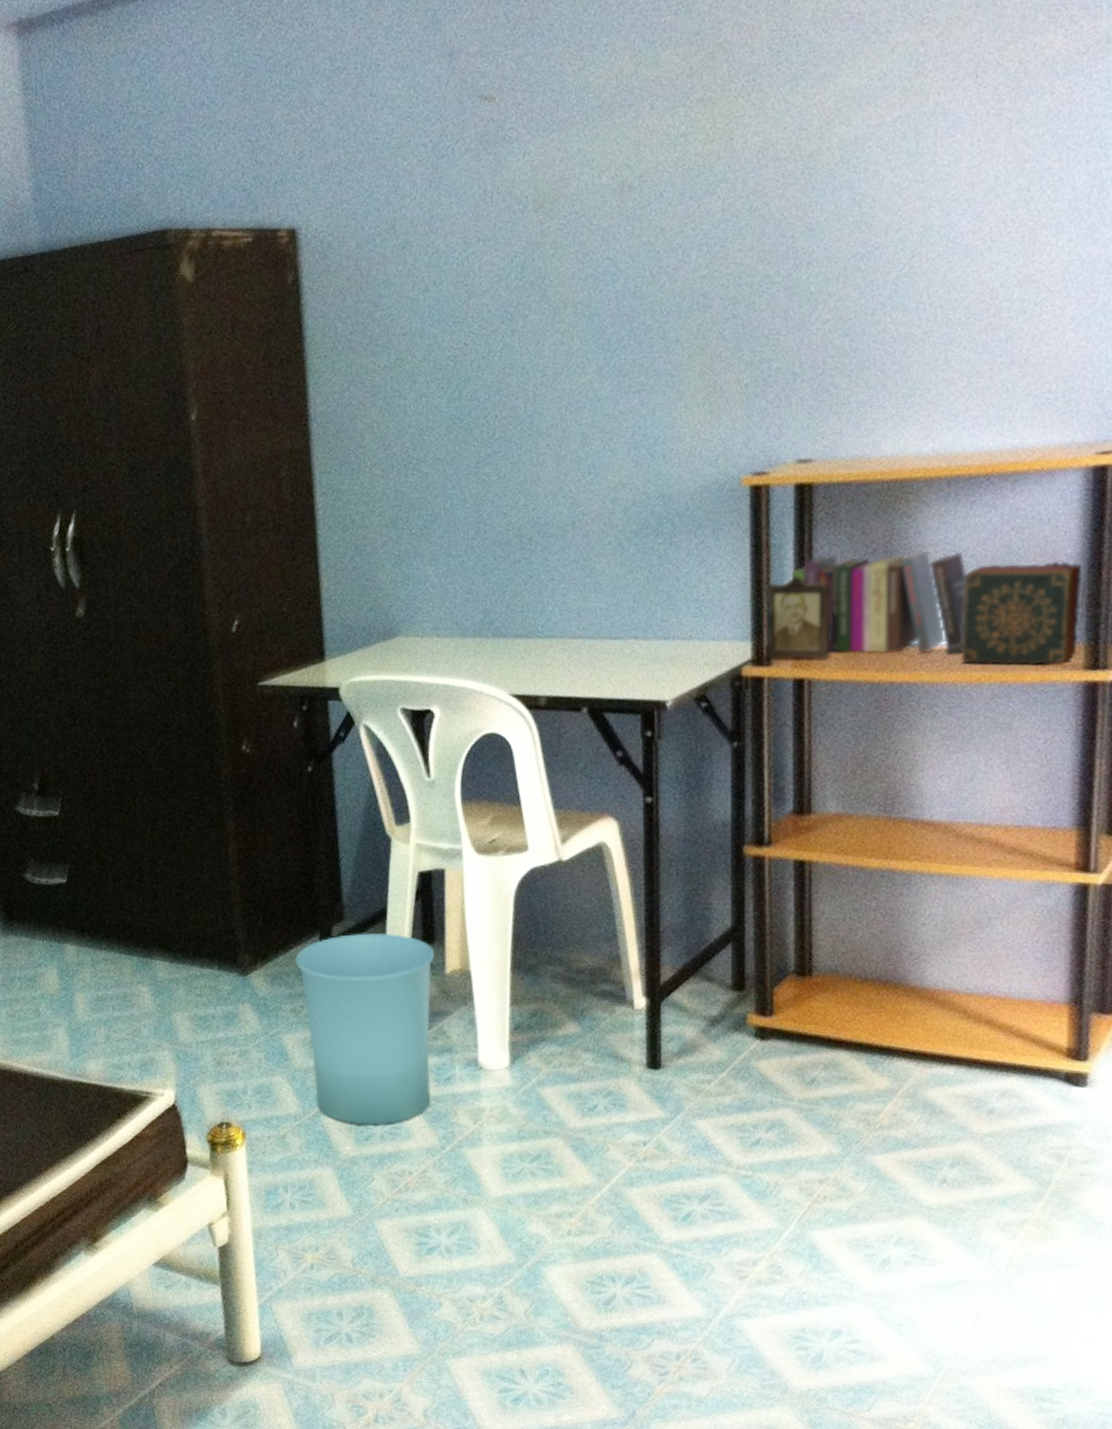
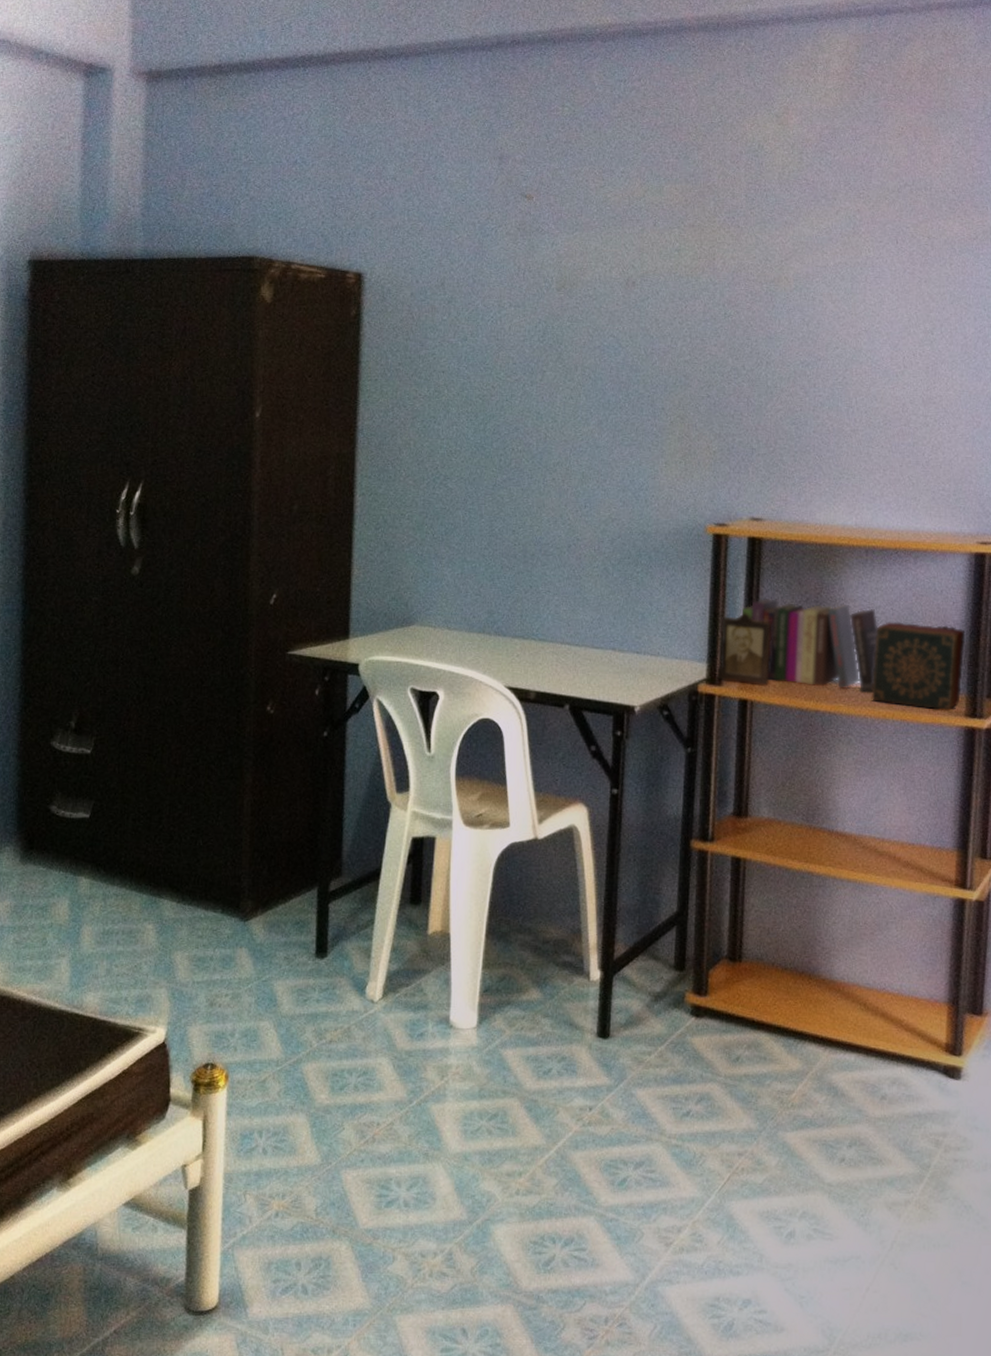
waste bin: present [295,933,435,1126] -> none [294,889,420,1076]

